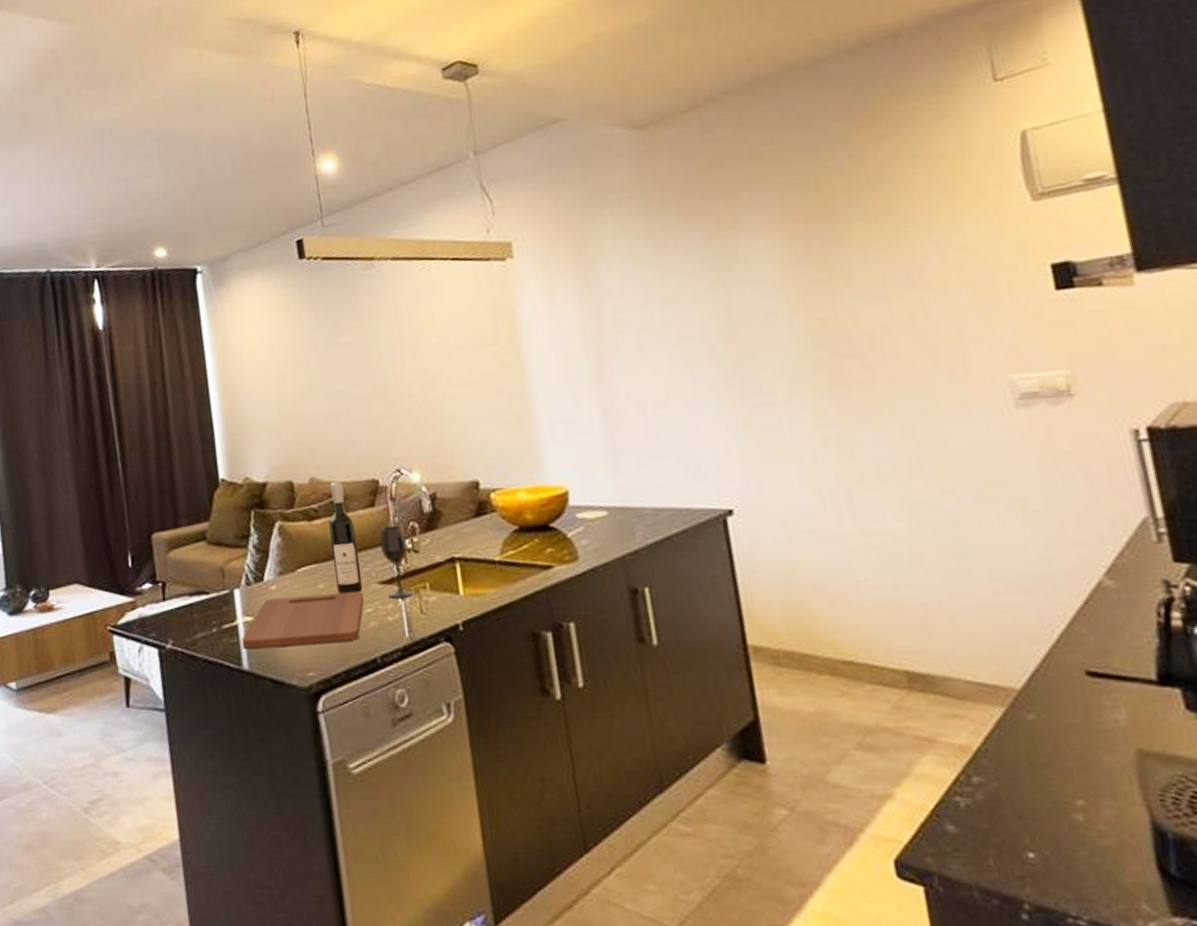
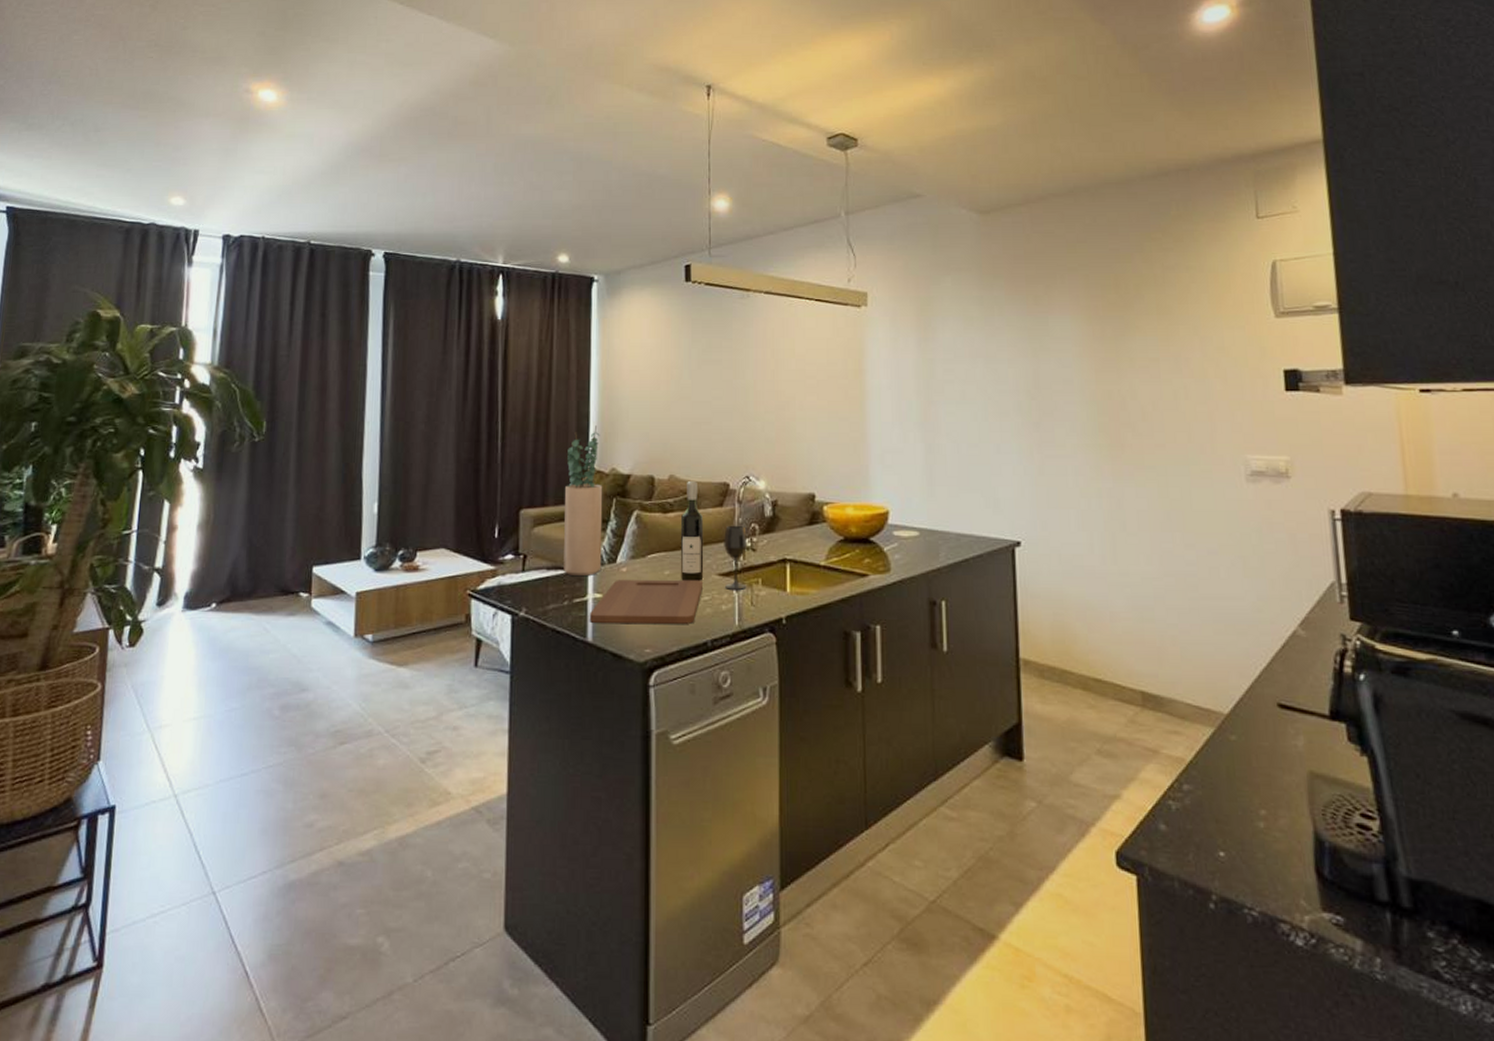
vase: none [194,433,249,601] -> present [563,425,603,577]

